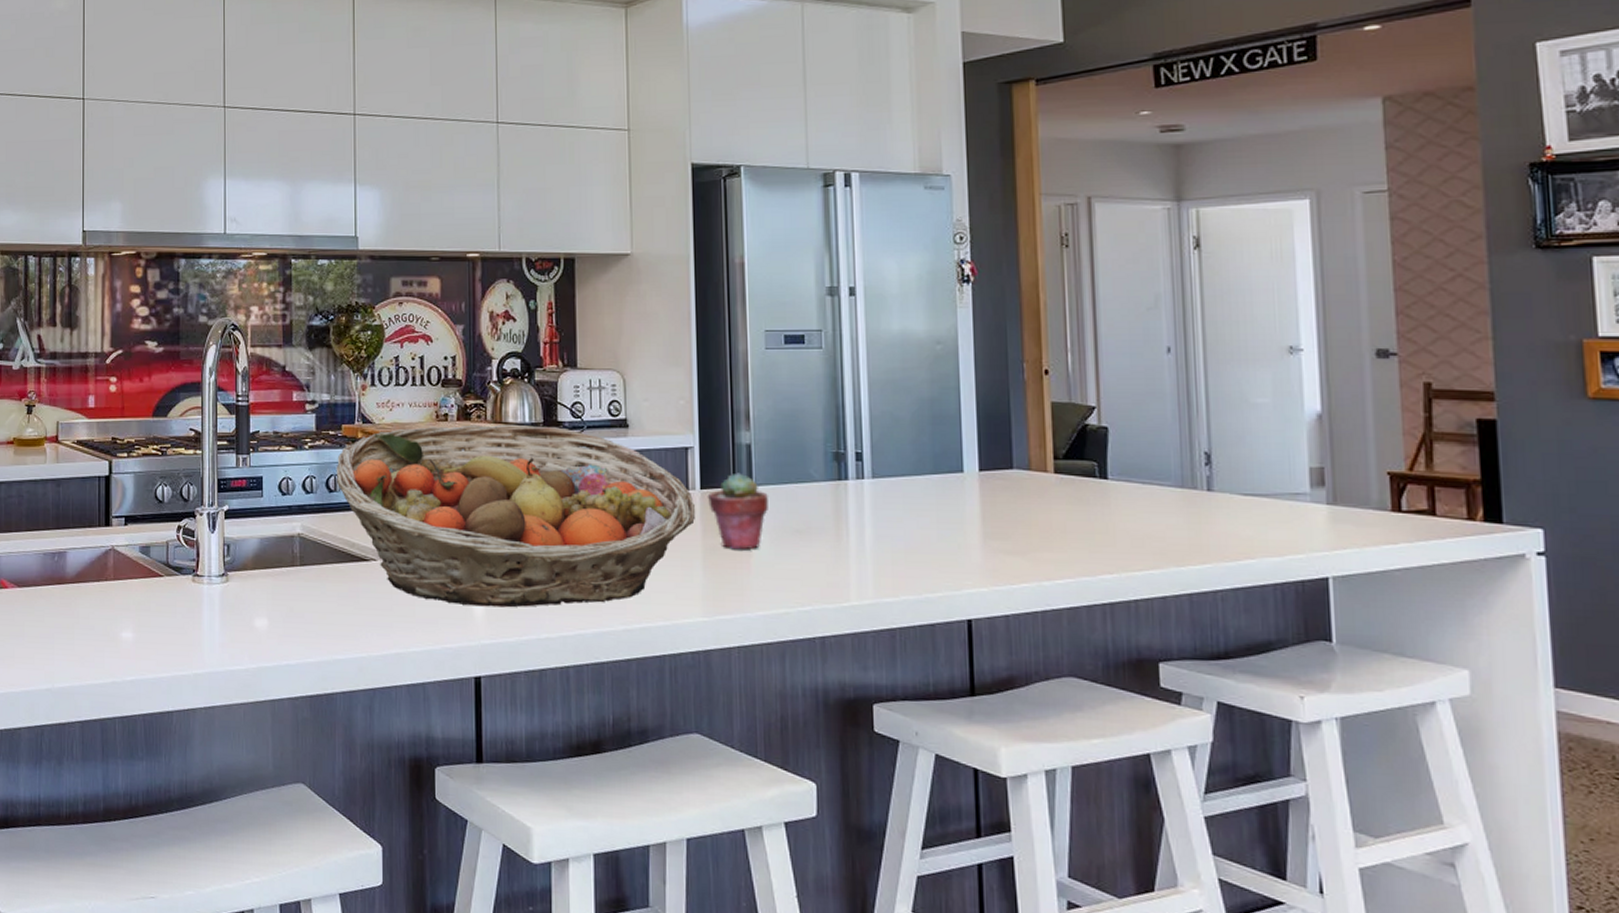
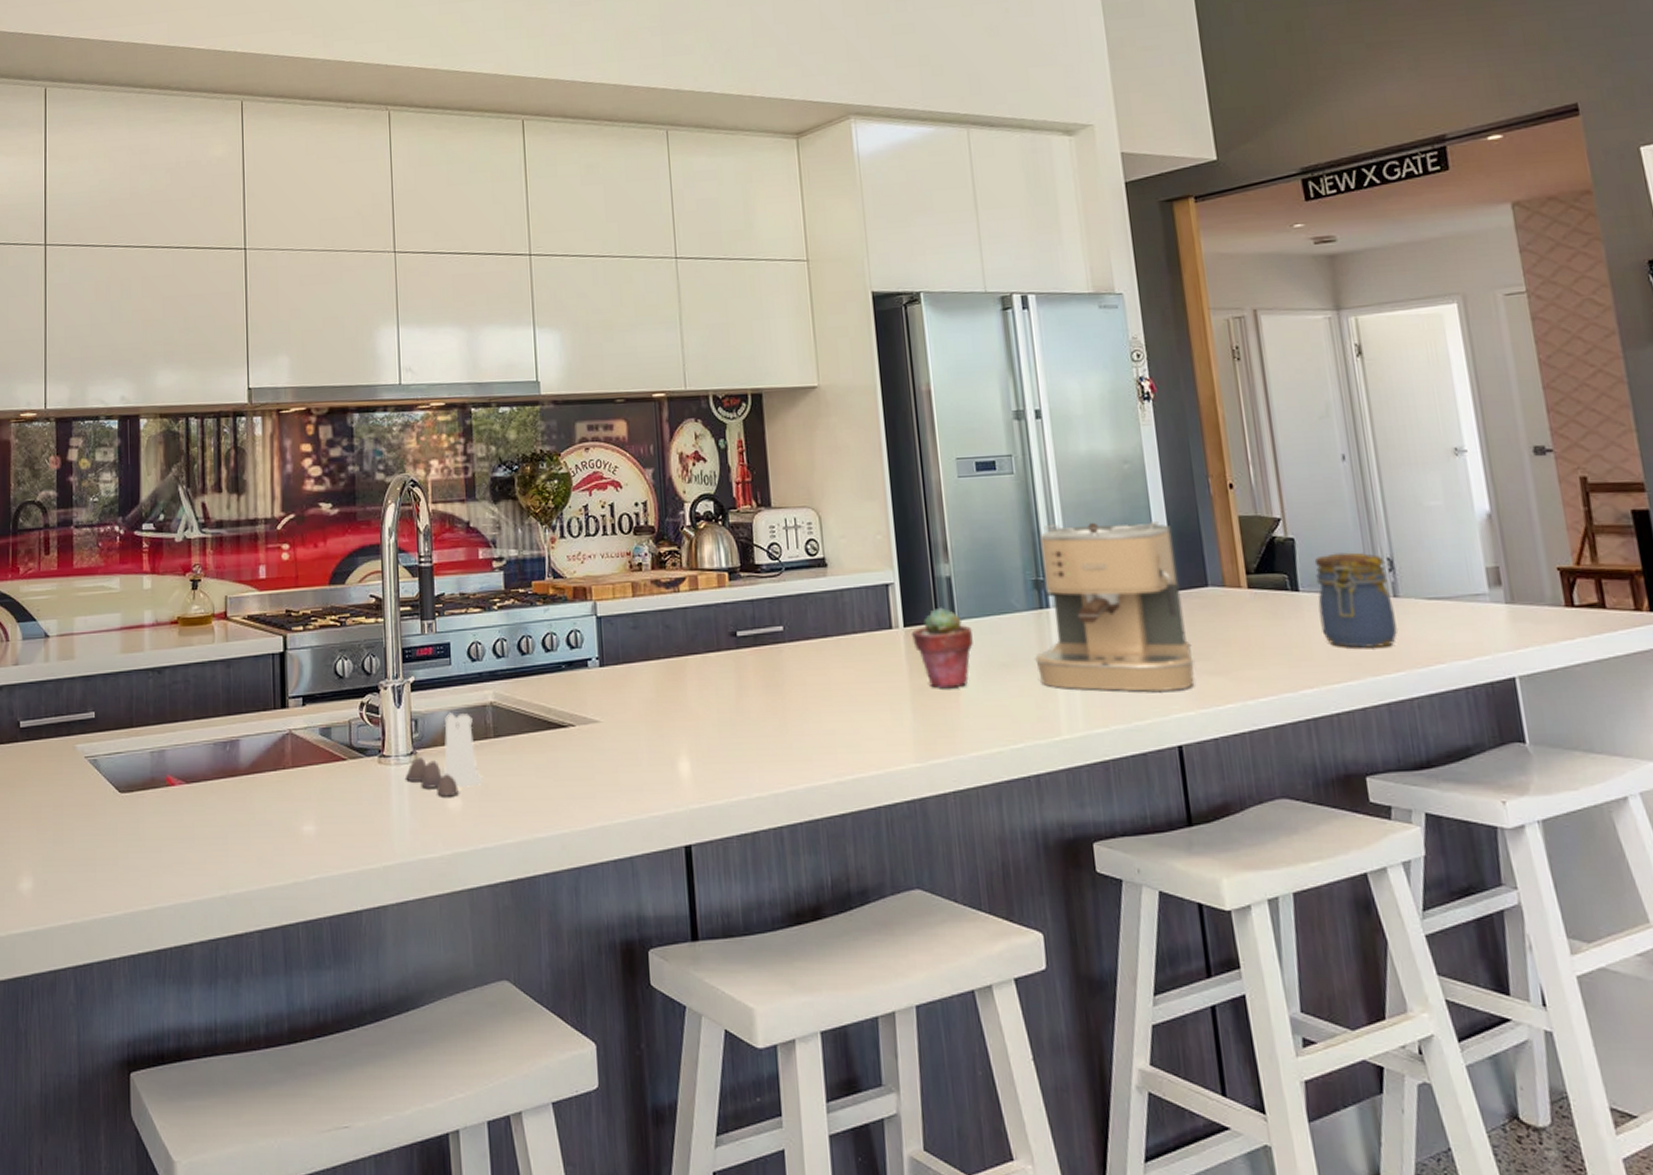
salt and pepper shaker set: none [216,540,288,616] -> present [405,712,483,797]
fruit basket: present [336,424,695,608] -> none [527,570,901,769]
coffee maker: none [830,399,991,567] -> present [1035,522,1194,692]
jar: none [1126,444,1209,539] -> present [1314,552,1398,648]

